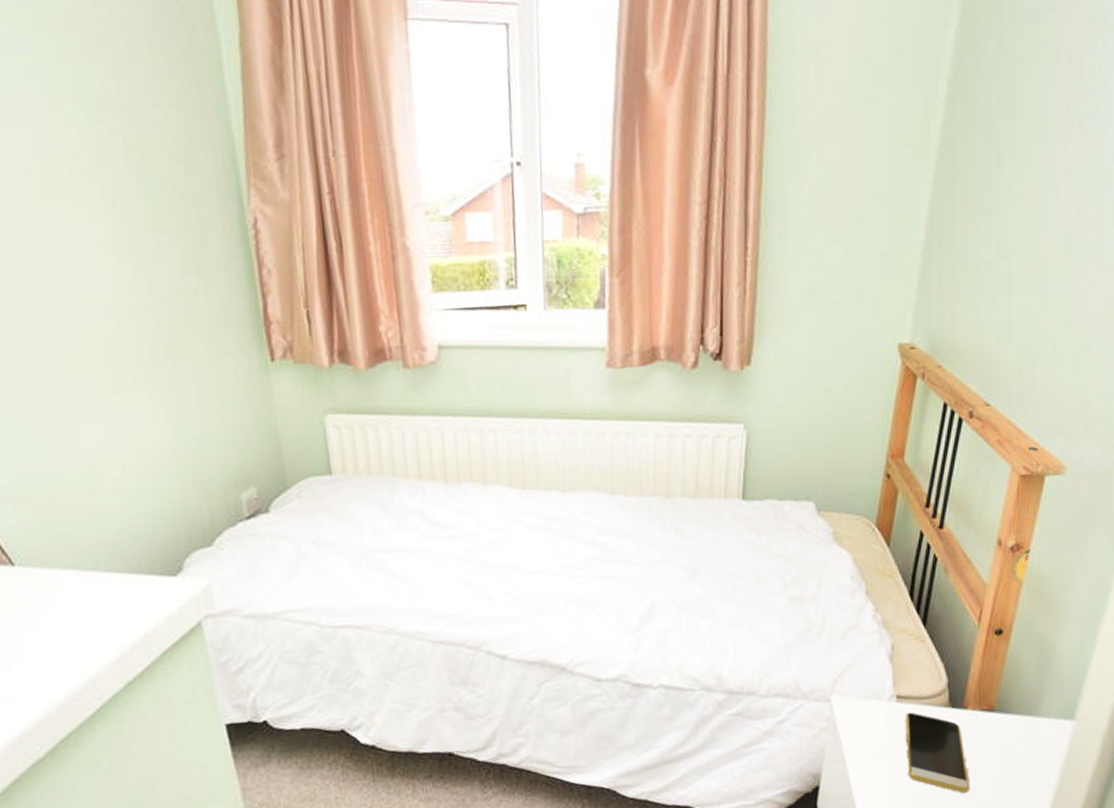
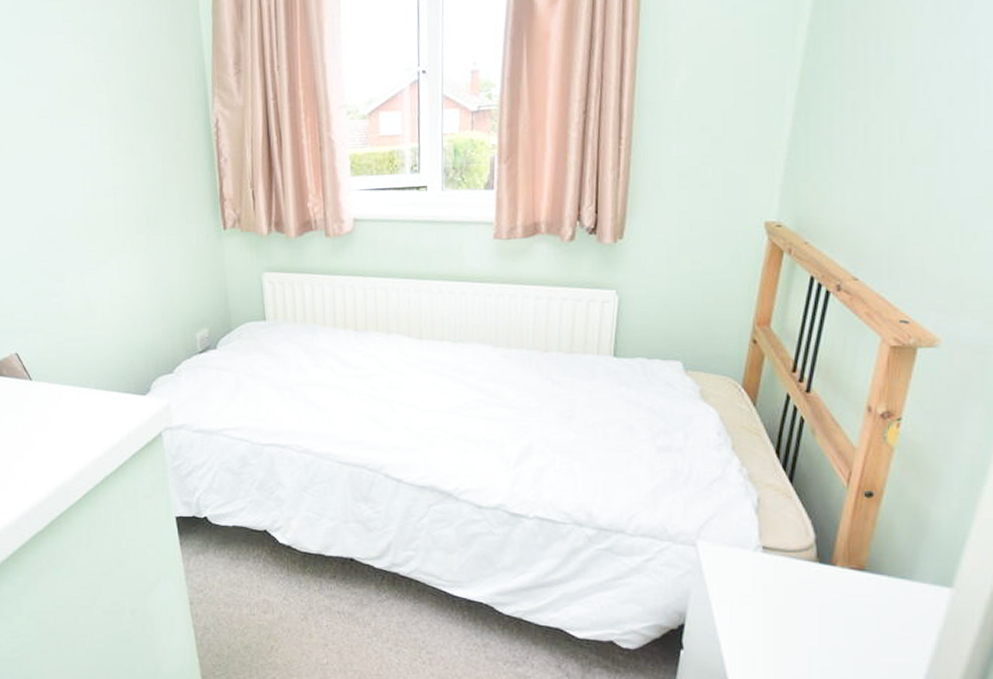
smartphone: present [905,712,970,793] -> none [771,563,840,647]

